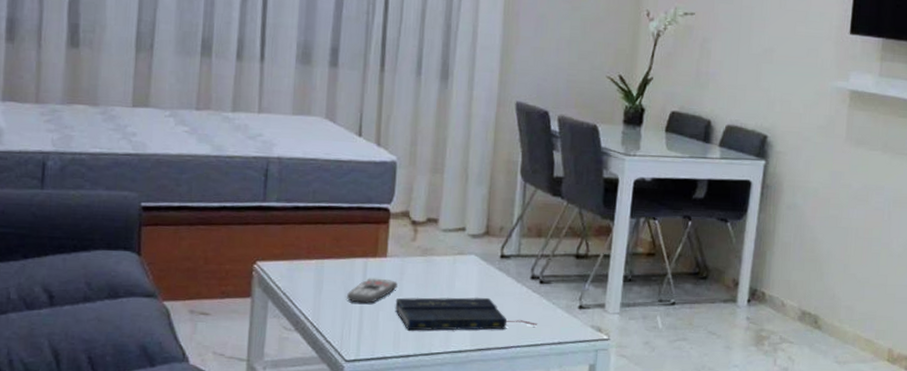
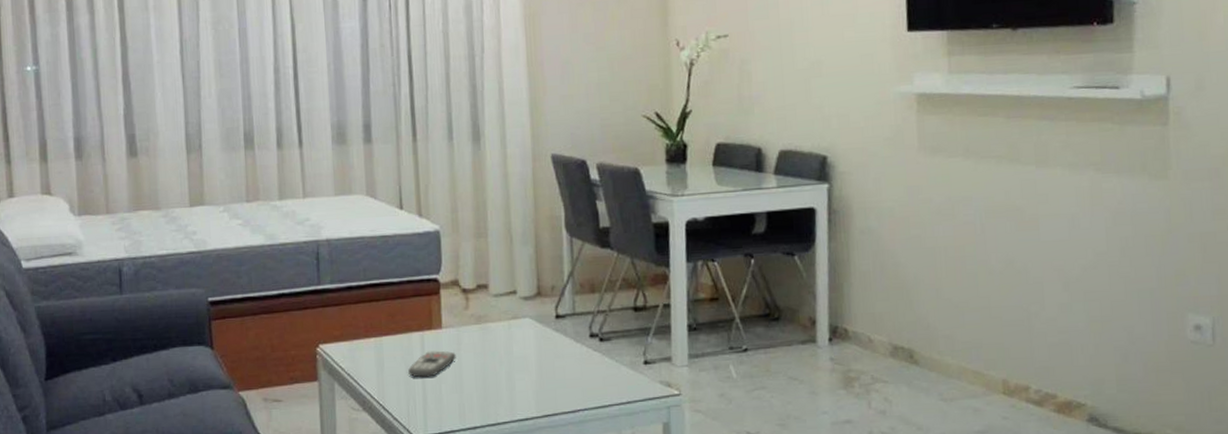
book: present [395,297,538,331] -> none [456,361,603,402]

